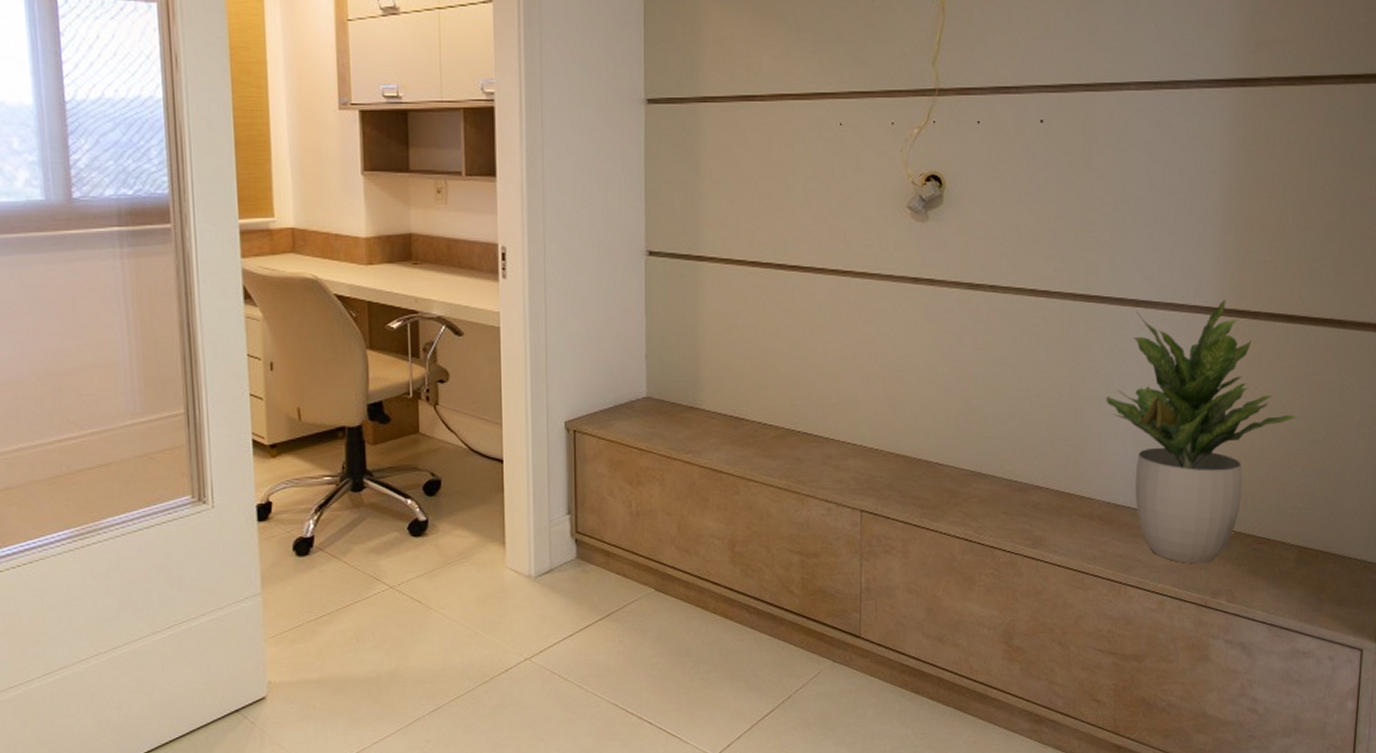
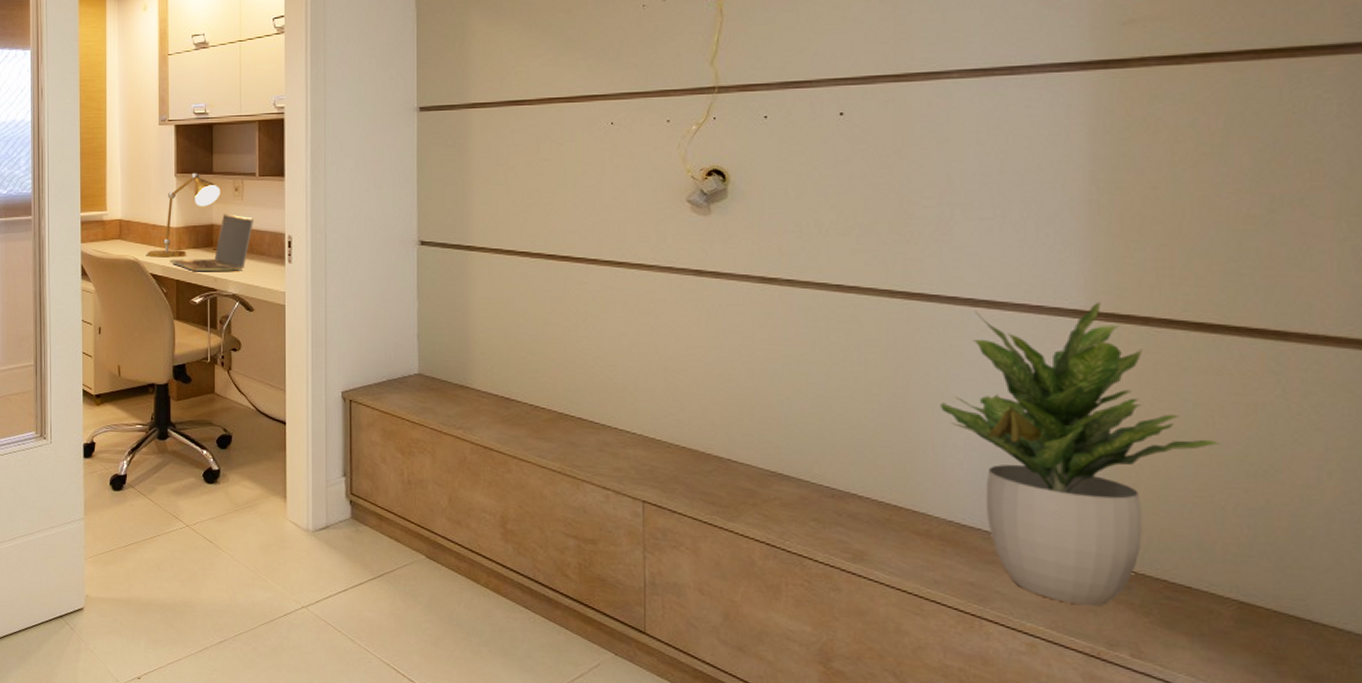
desk lamp: none [328,170,420,275] -> present [146,172,221,258]
laptop: none [358,221,460,291] -> present [170,214,253,272]

